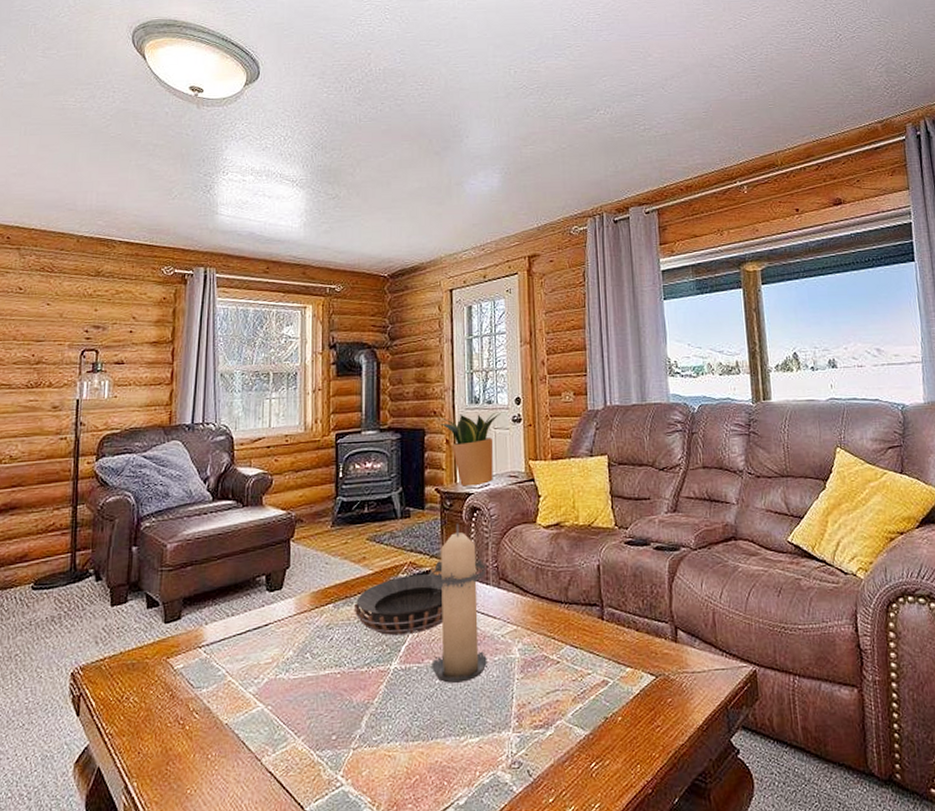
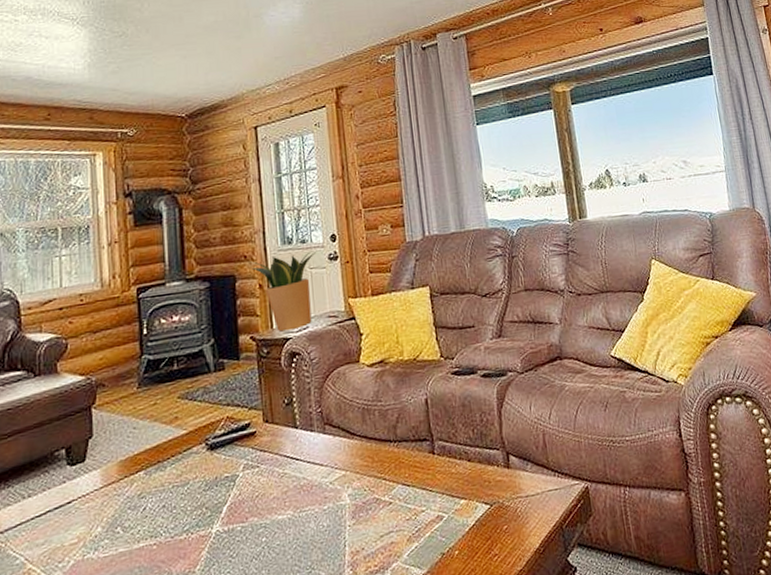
decorative bowl: present [353,574,443,636] -> none [167,425,267,498]
candle: present [428,523,489,683] -> none [248,370,318,540]

